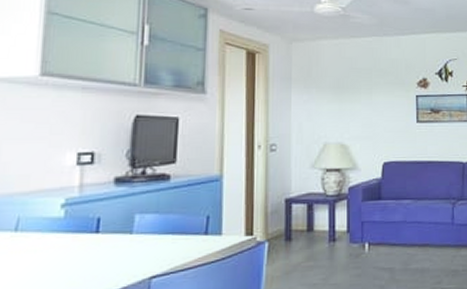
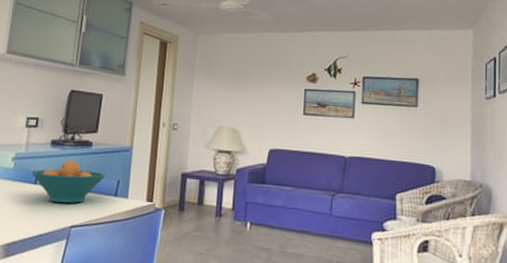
fruit bowl: none [91,199,191,252] -> present [32,160,106,204]

